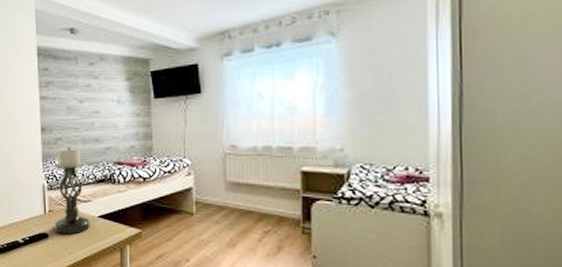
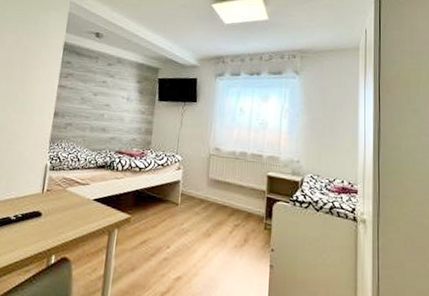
candle holder: present [54,146,90,235] -> none [48,132,90,215]

